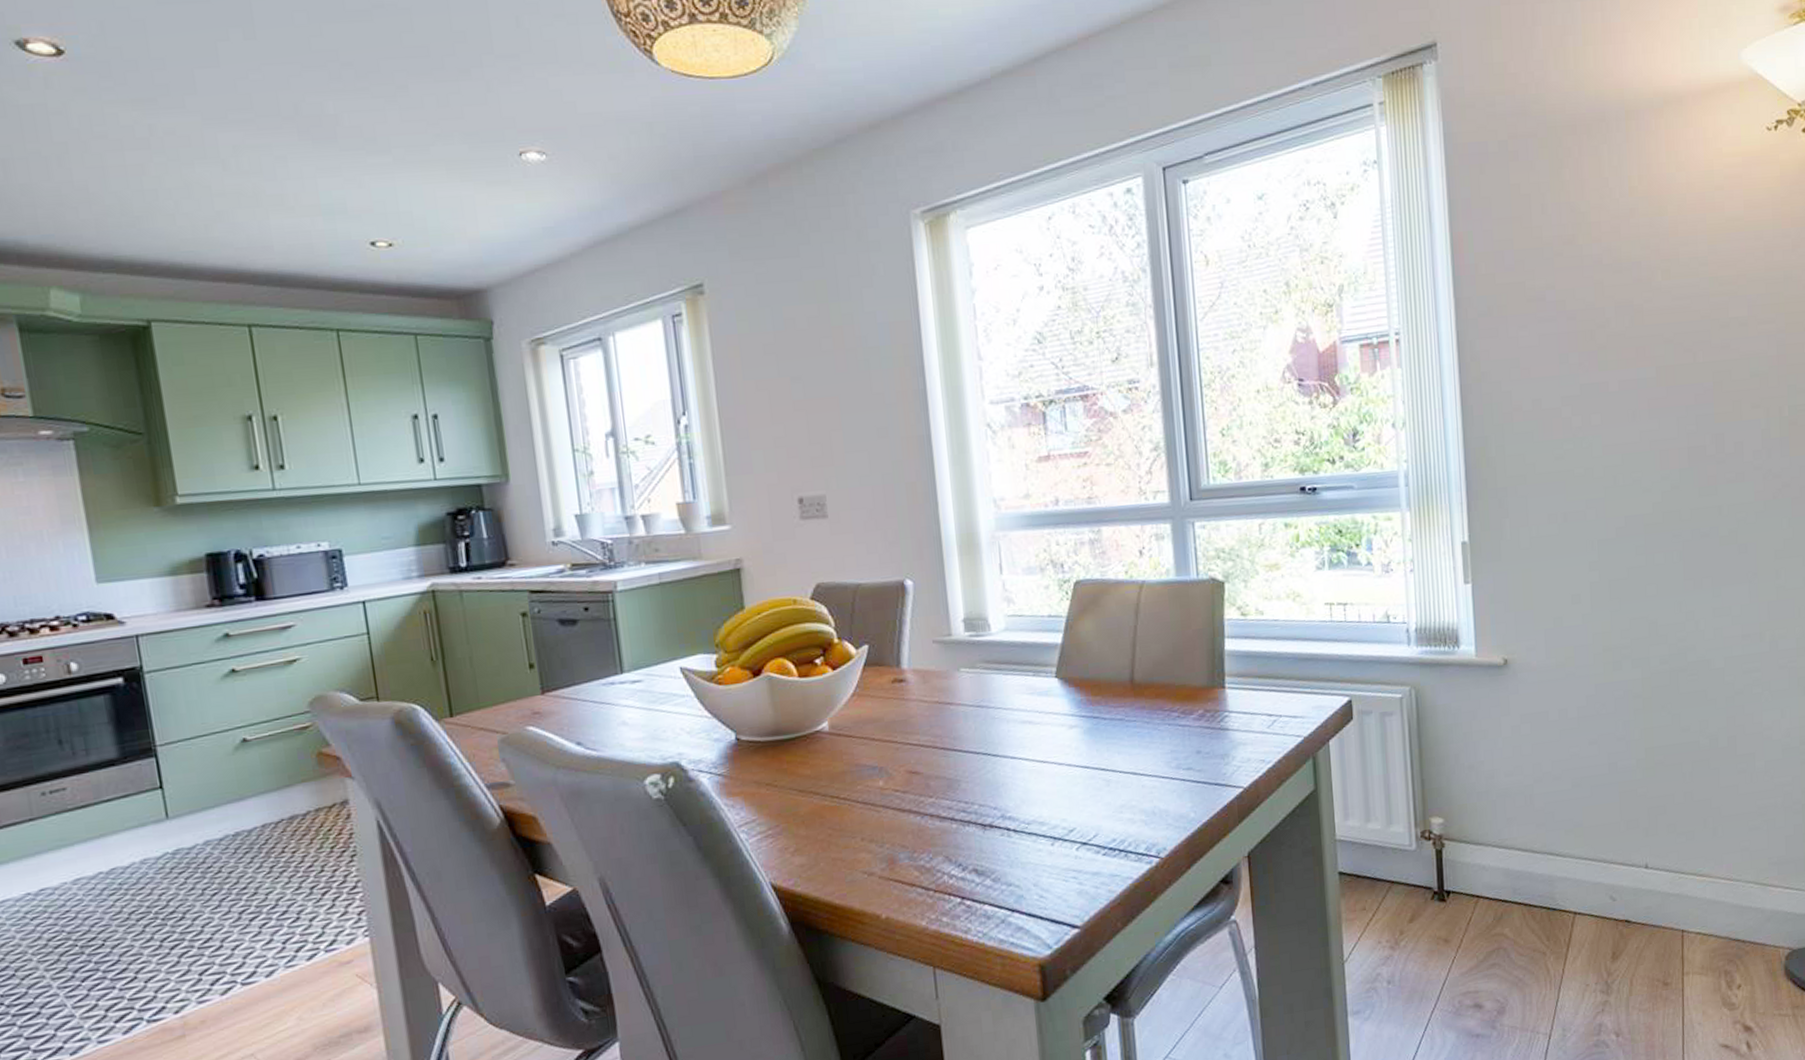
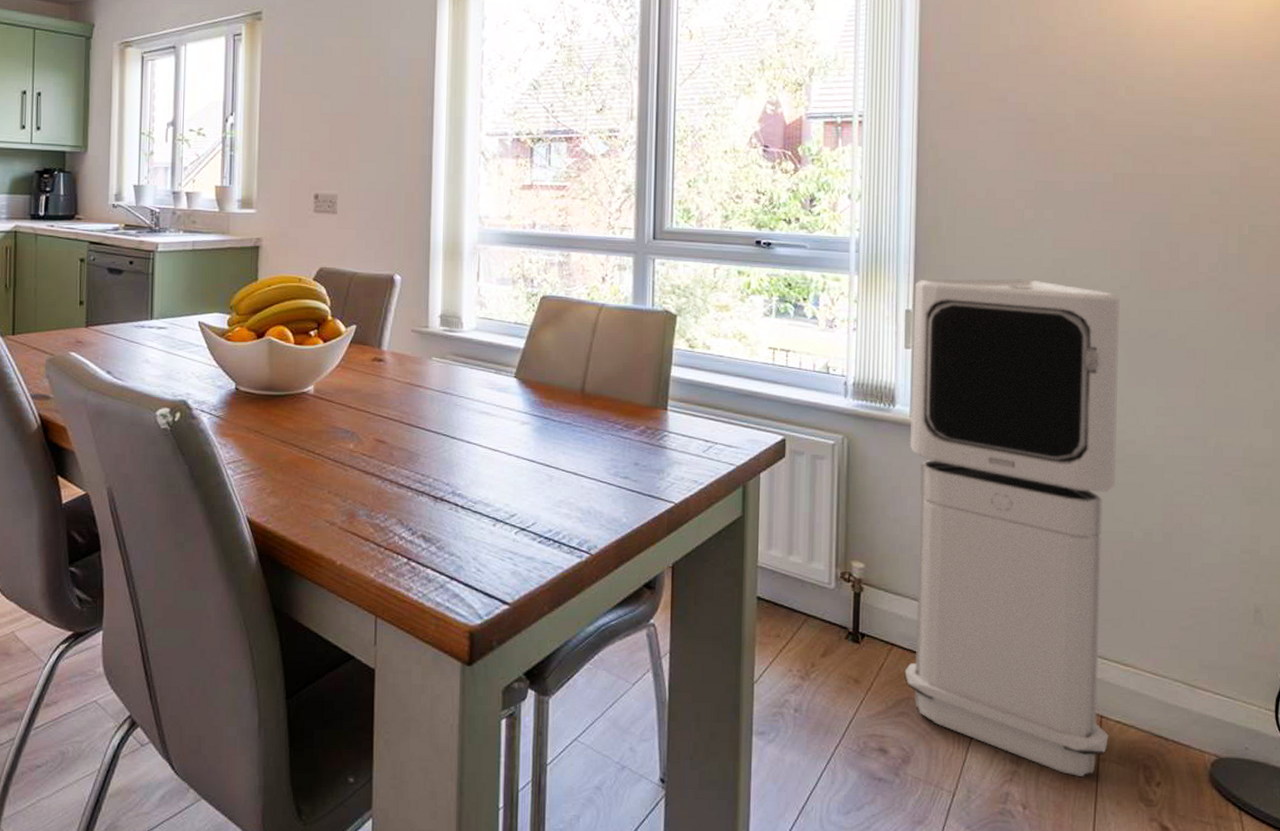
air purifier: none [1468,492,1691,995] -> present [904,278,1120,776]

